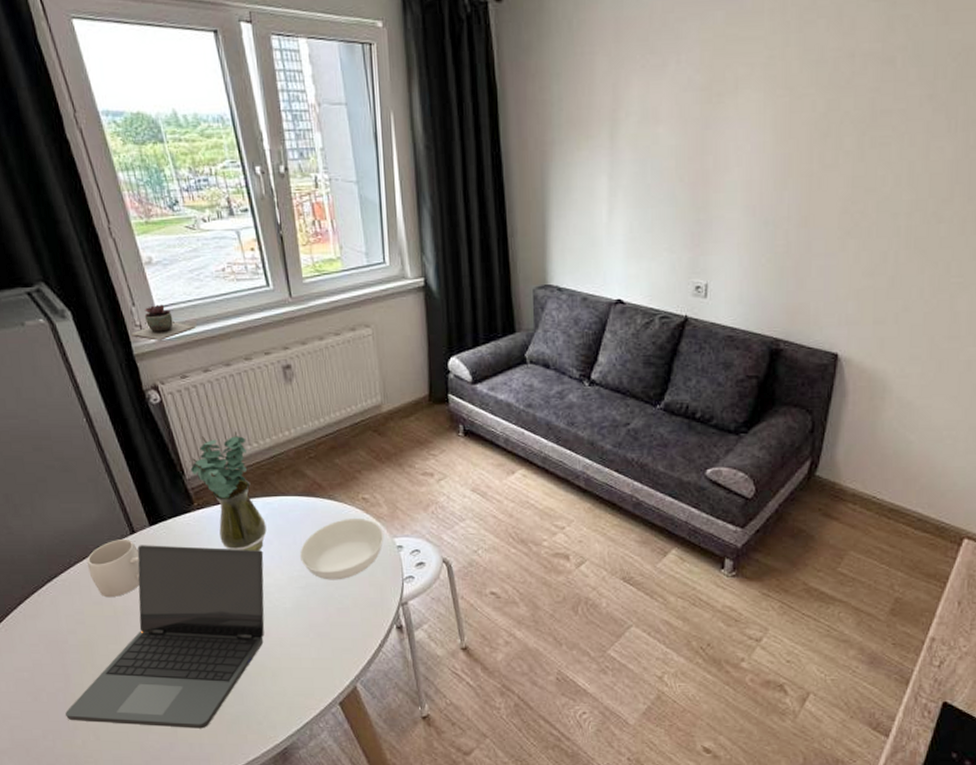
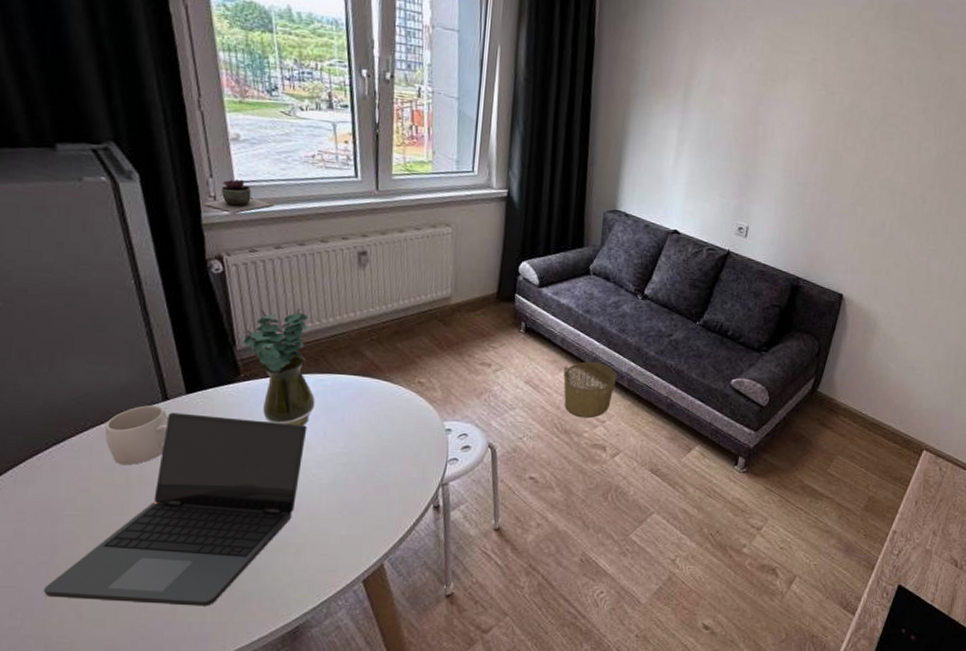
bowl: present [300,519,385,580] -> none [346,400,435,459]
basket: none [512,462,572,525] -> present [563,361,618,418]

